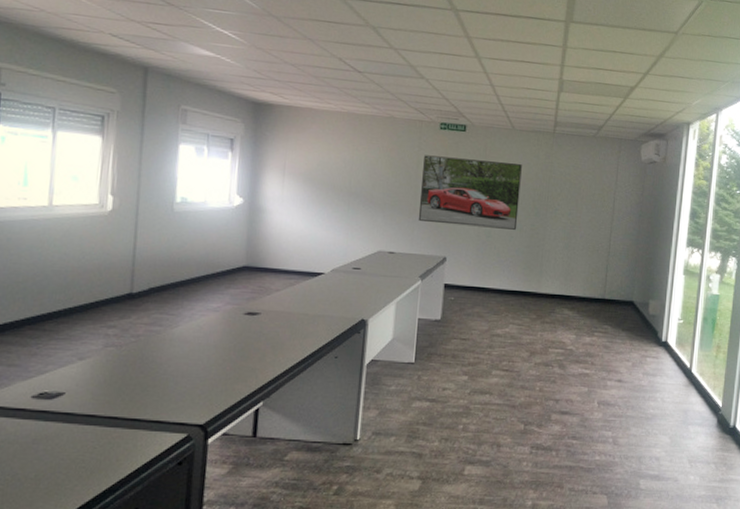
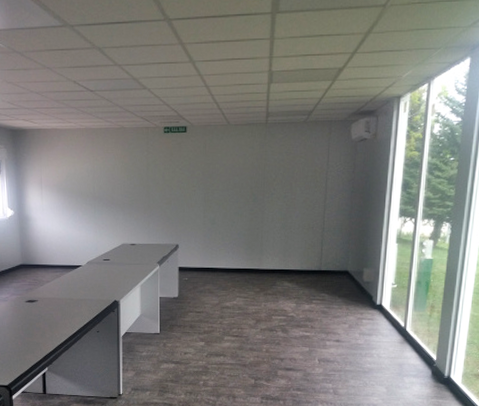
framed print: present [418,155,522,230] -> none [152,156,239,216]

